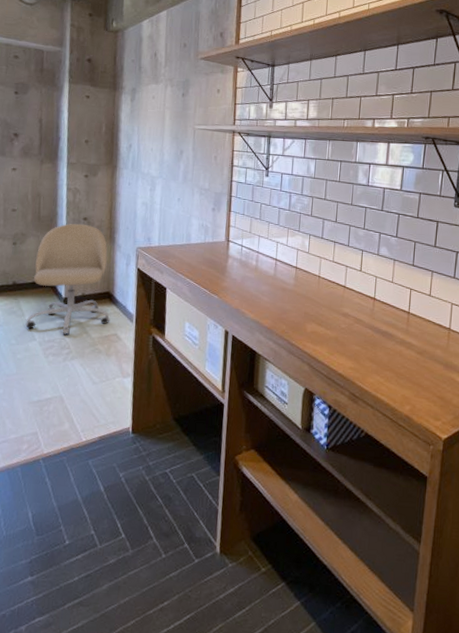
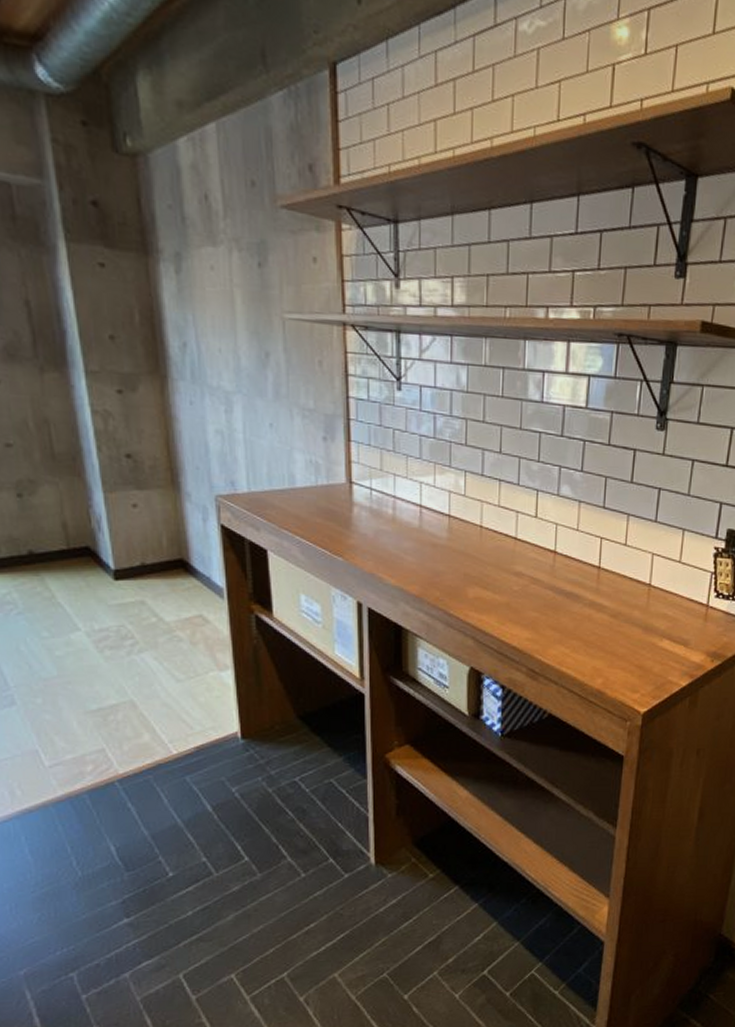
office chair: present [25,223,111,335] -> none [59,463,190,621]

